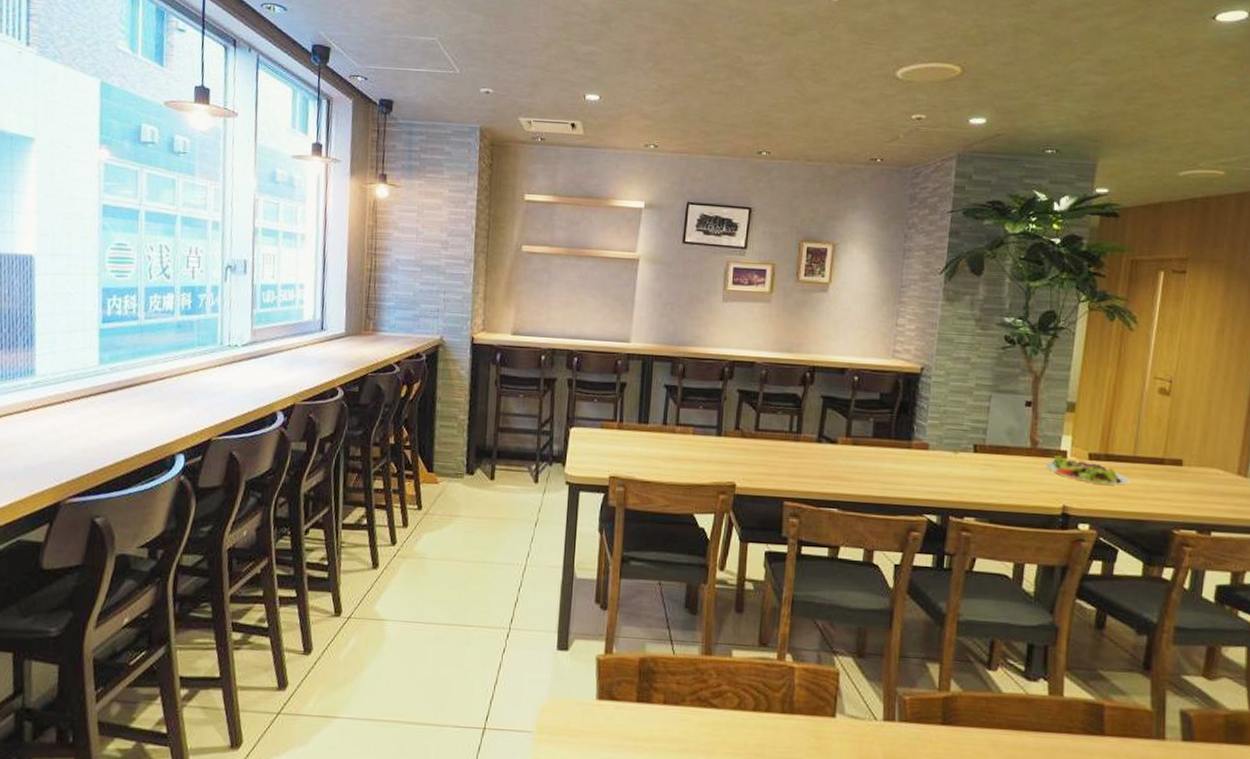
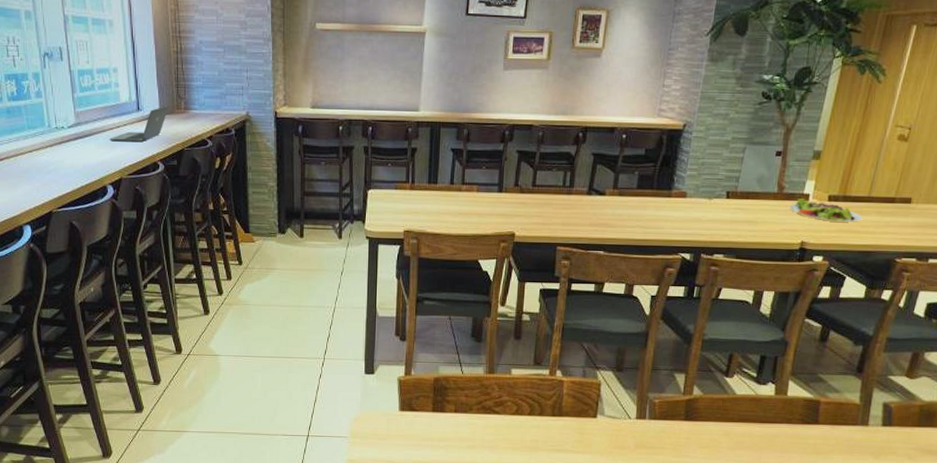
laptop: none [286,326,356,365] -> present [109,106,169,142]

